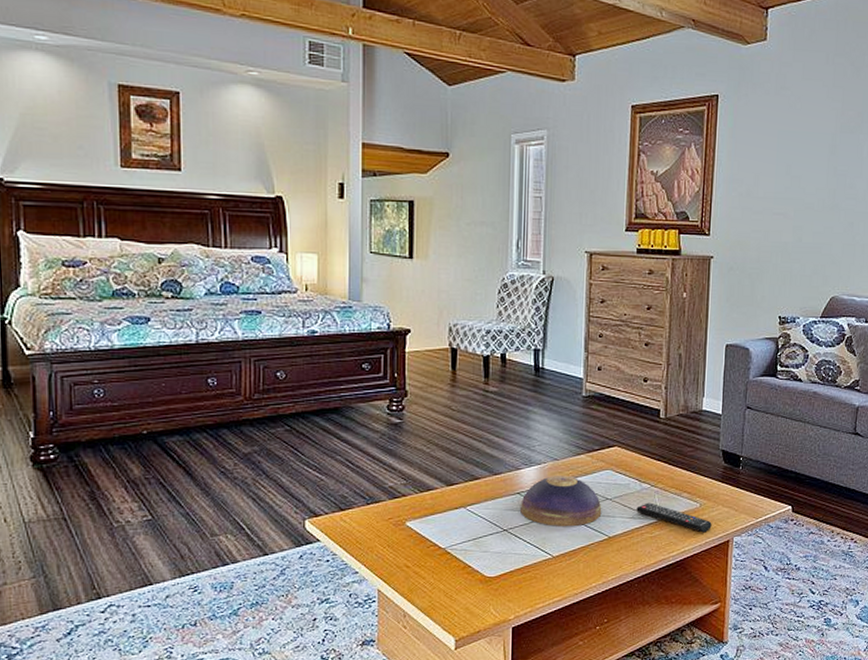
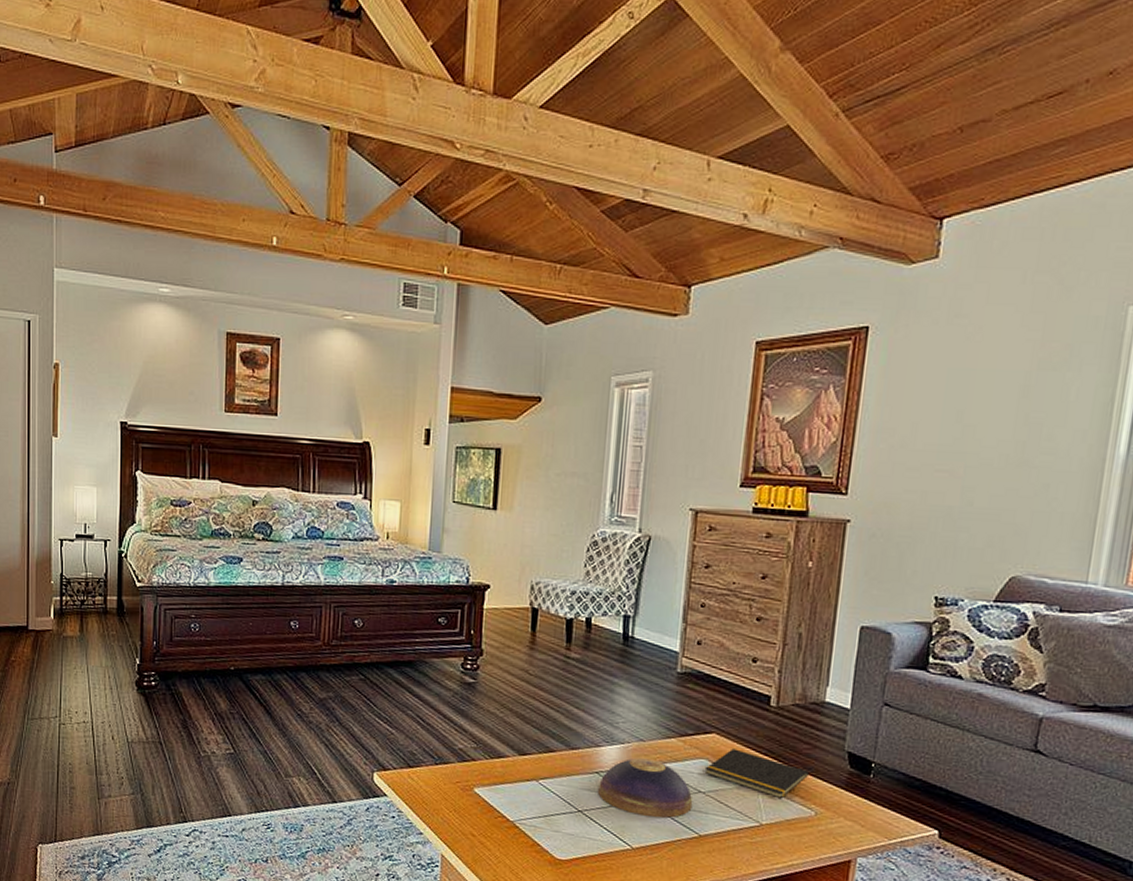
notepad: none [610,458,693,497] -> present [704,748,809,799]
remote control: present [636,502,712,533] -> none [734,802,830,847]

